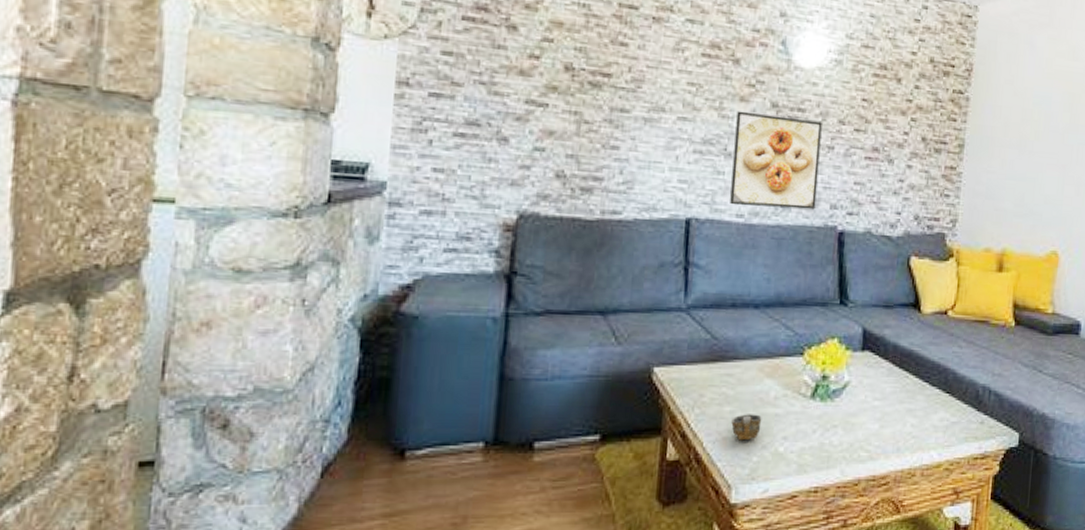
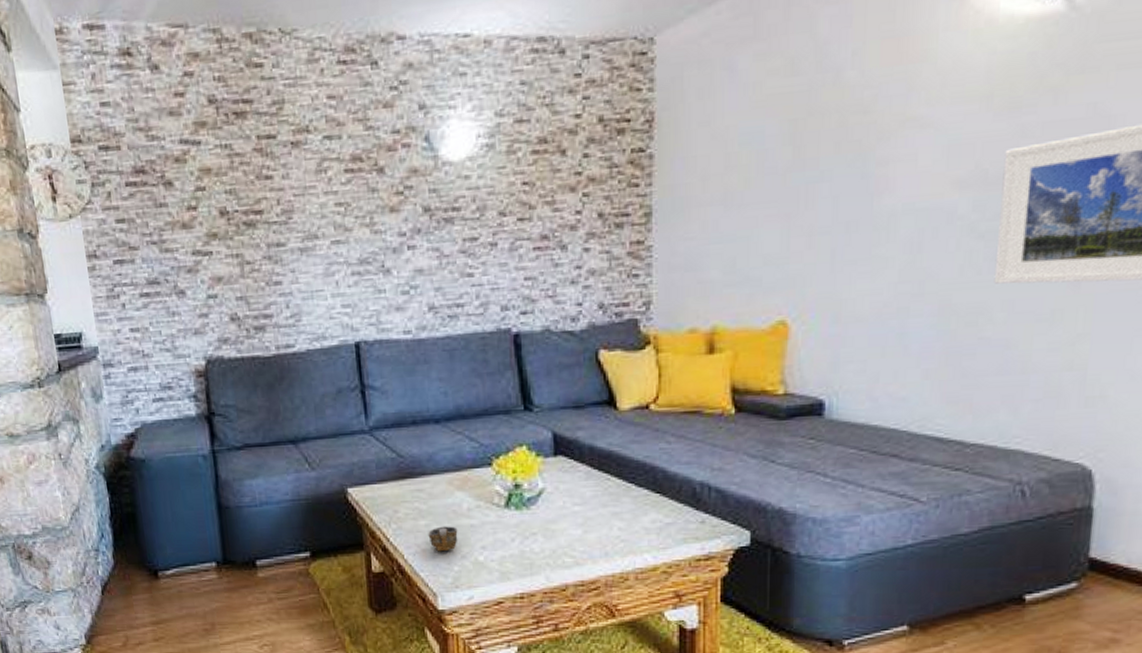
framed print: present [730,111,822,210] -> none [389,218,485,322]

